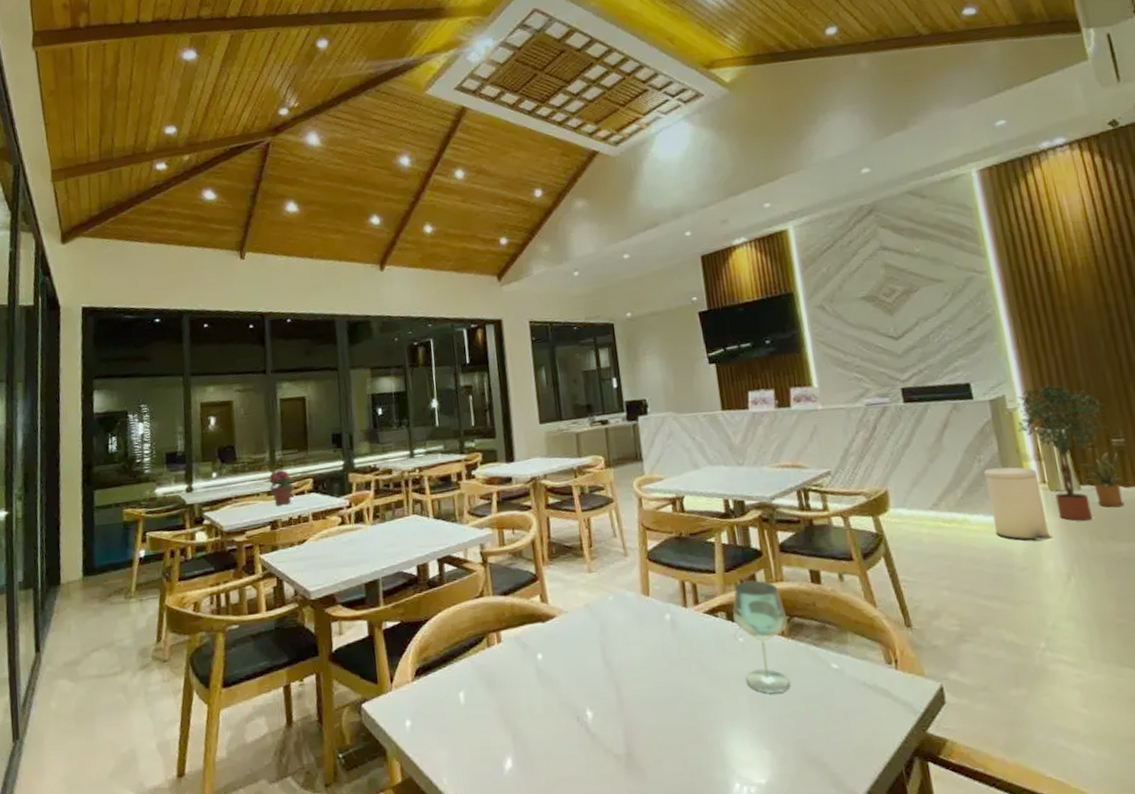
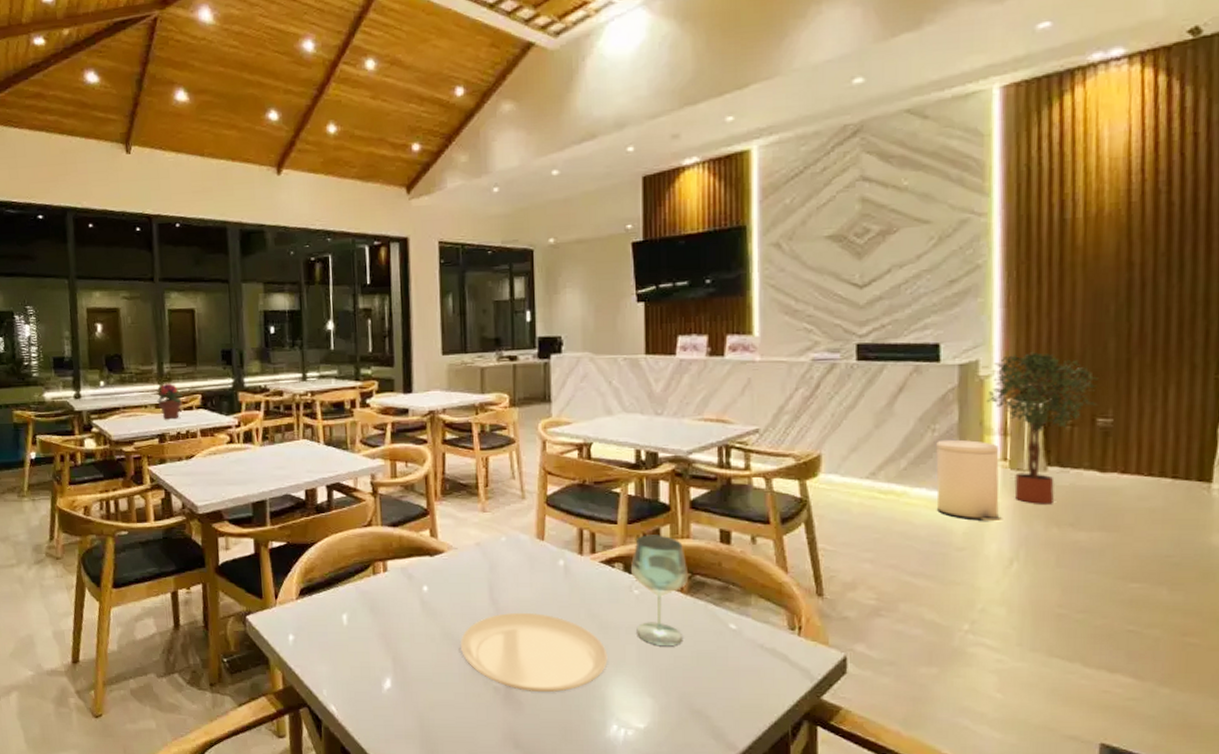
plate: none [578,671,723,757] -> present [461,613,608,692]
house plant: present [1082,451,1125,508] -> none [1055,432,1101,494]

